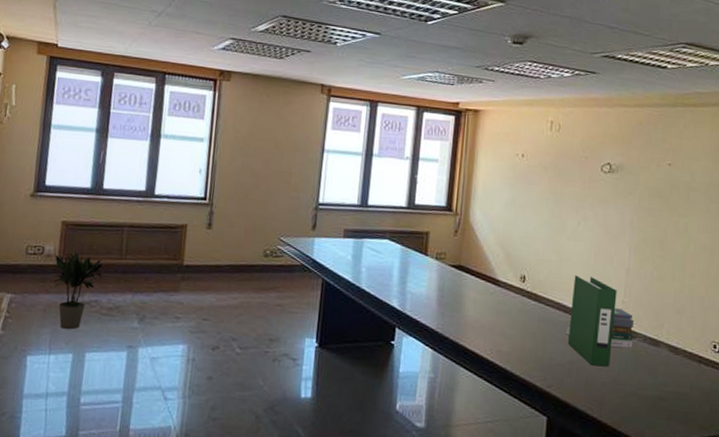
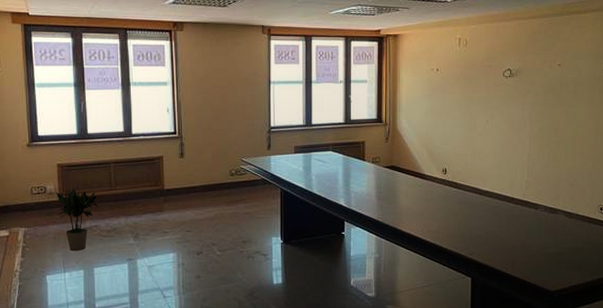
books: present [566,308,634,348] -> none [482,187,536,217]
binder: present [567,275,617,367] -> none [483,164,521,234]

